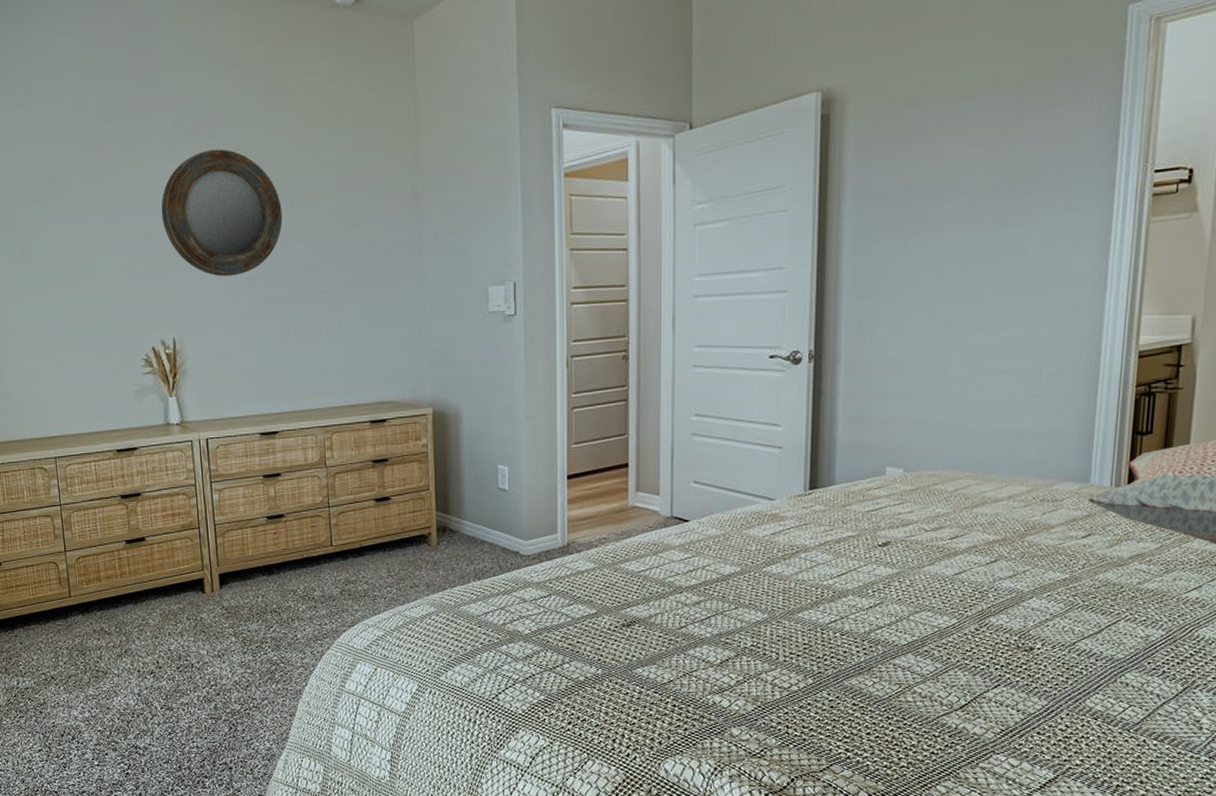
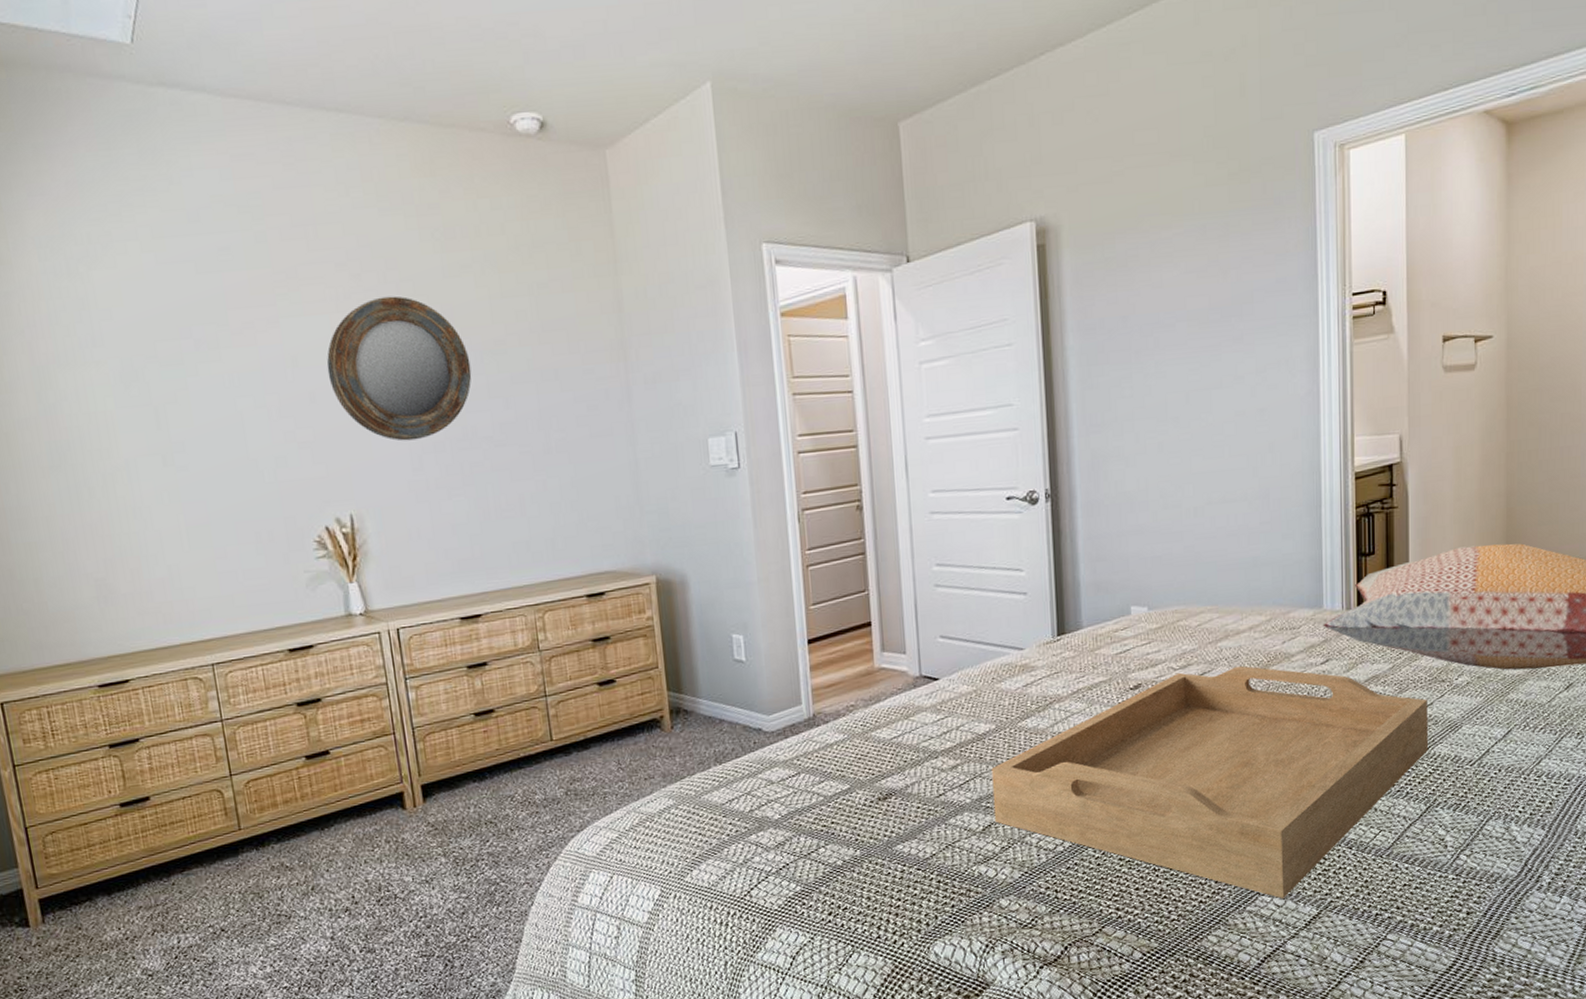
serving tray: none [732,532,1196,759] -> present [991,665,1428,899]

